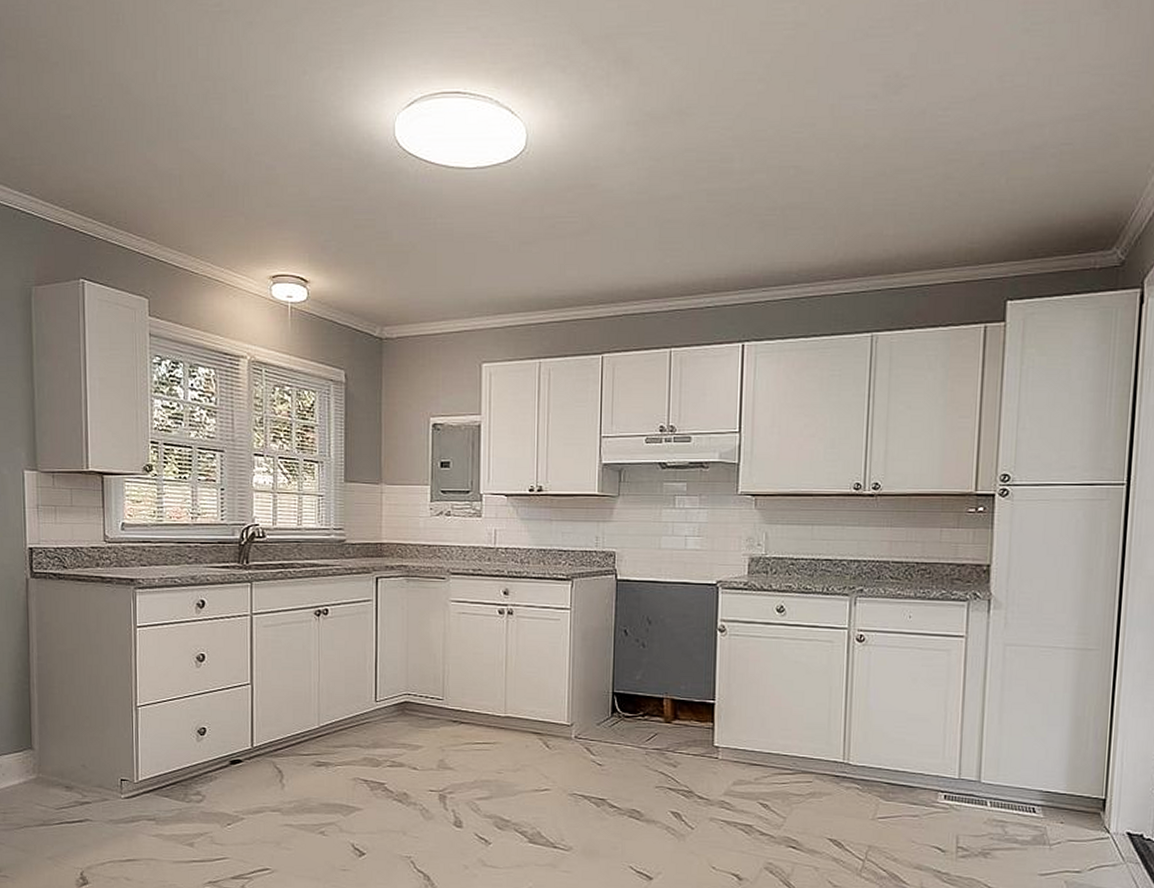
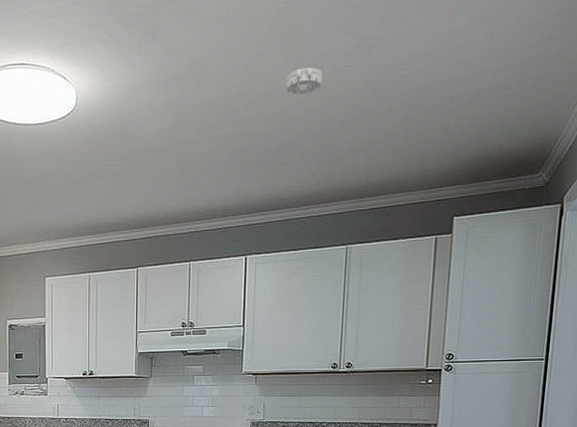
smoke detector: none [793,110,840,143] -> present [285,67,323,95]

